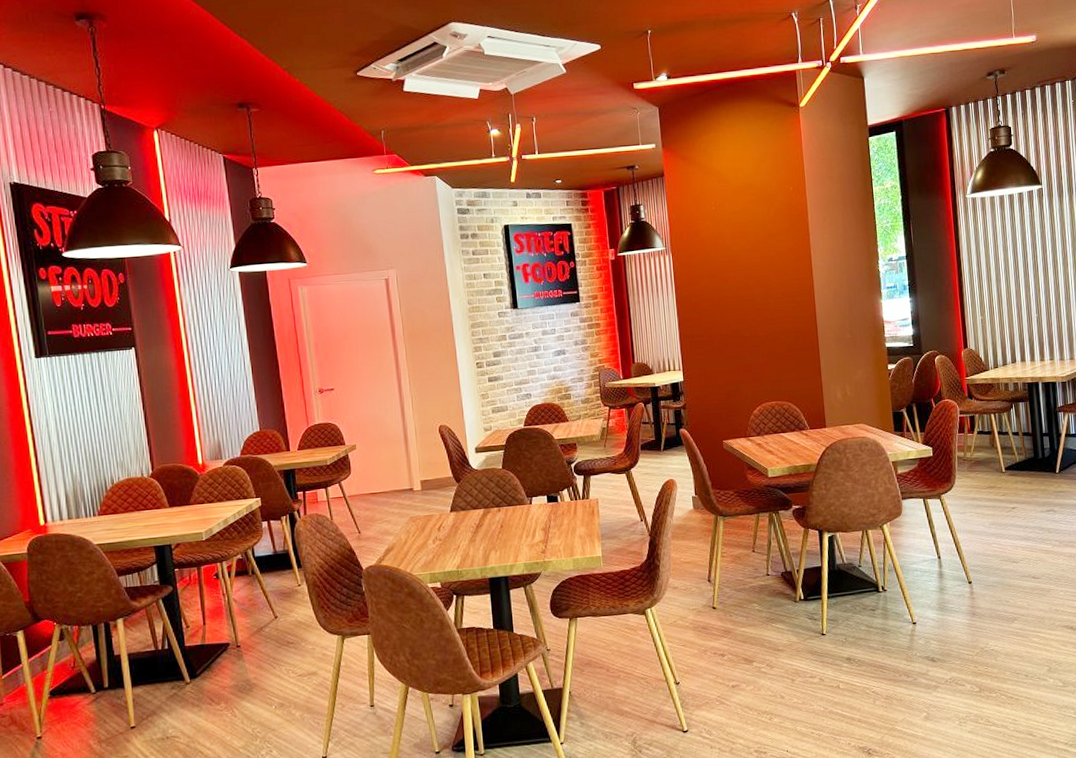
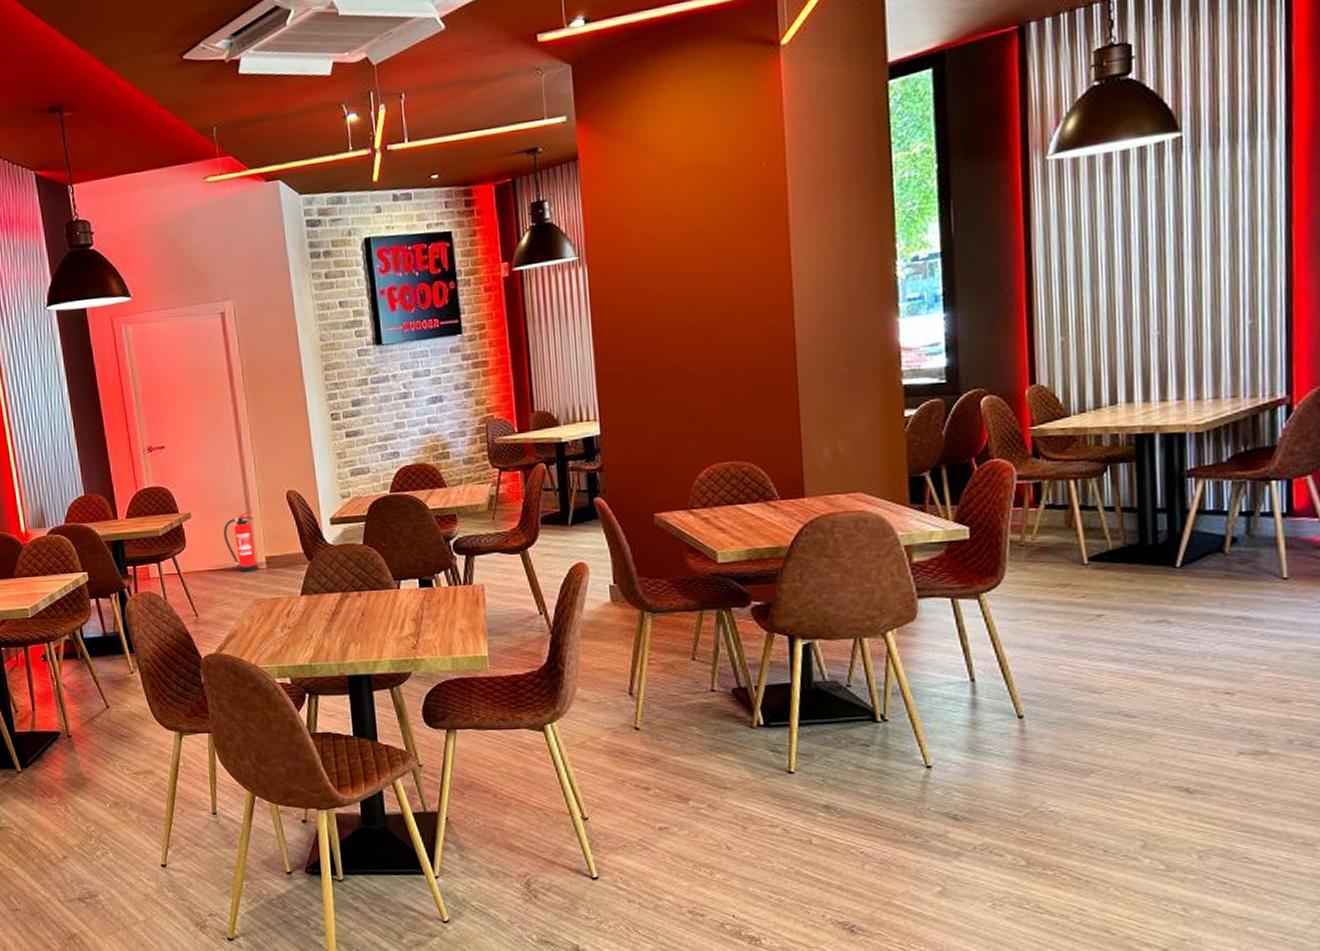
fire extinguisher: none [385,442,413,495] -> present [223,511,258,573]

